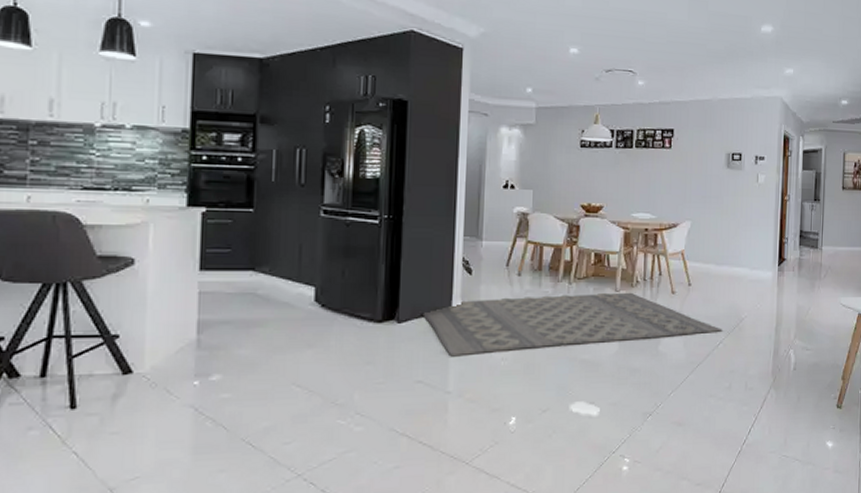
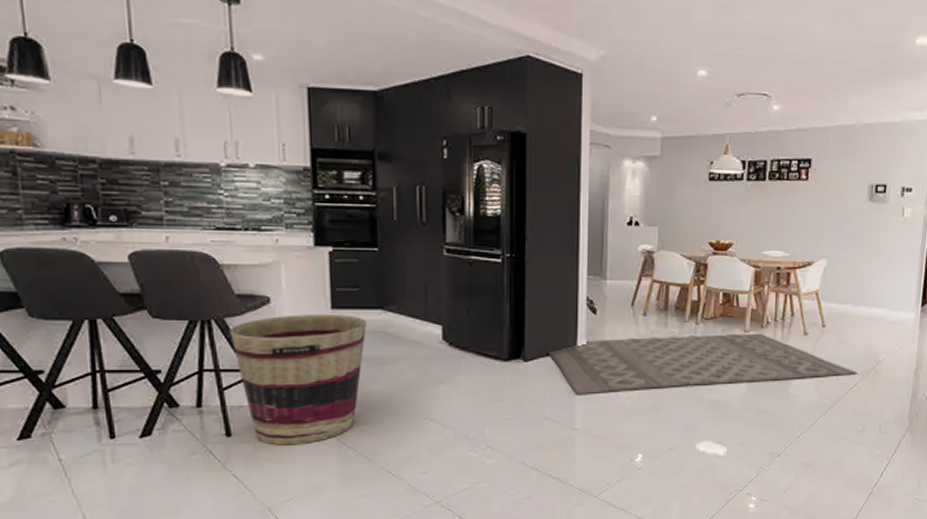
basket: none [86,276,237,418] -> present [229,314,368,446]

